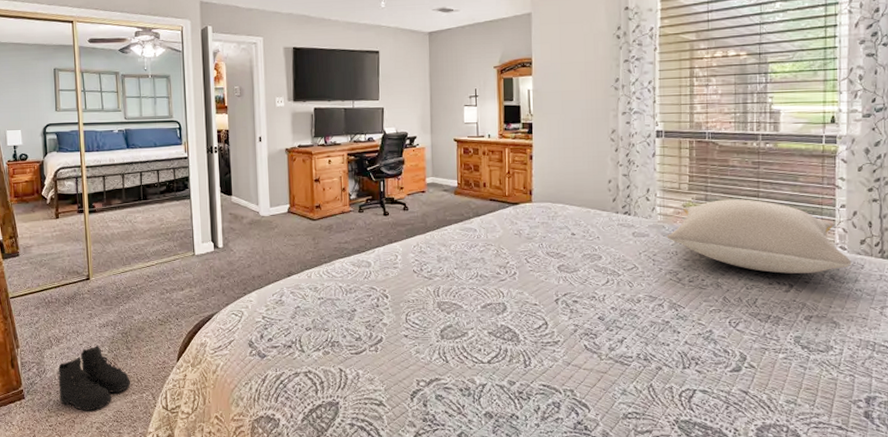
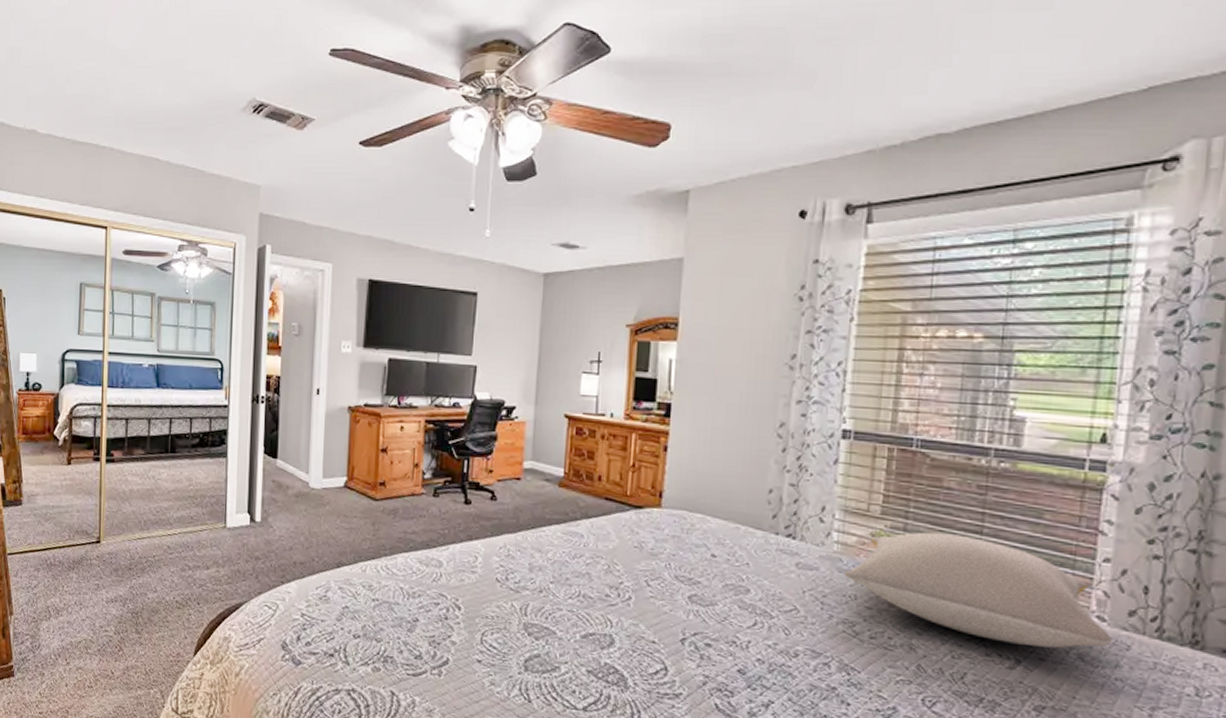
boots: present [57,345,130,411] -> none [53,623,137,702]

